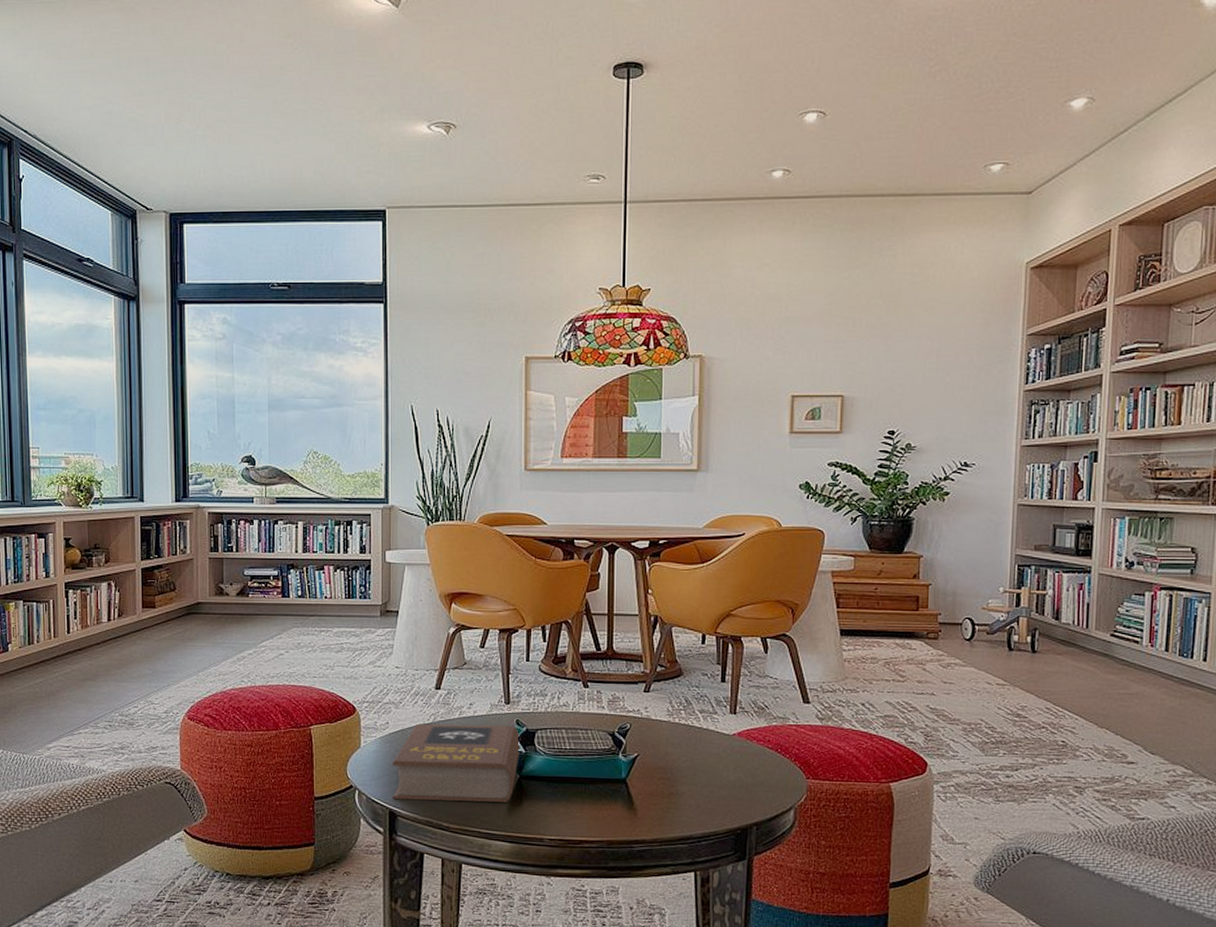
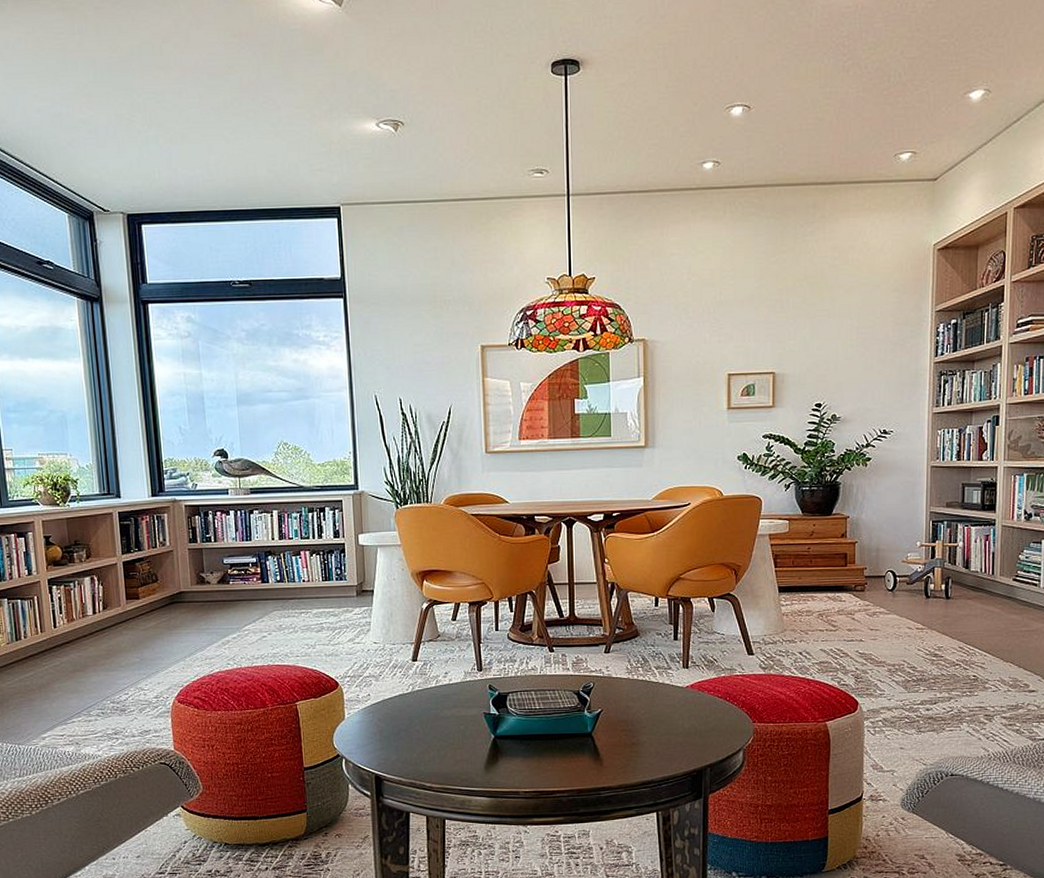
book: present [392,723,521,802] -> none [375,691,494,765]

